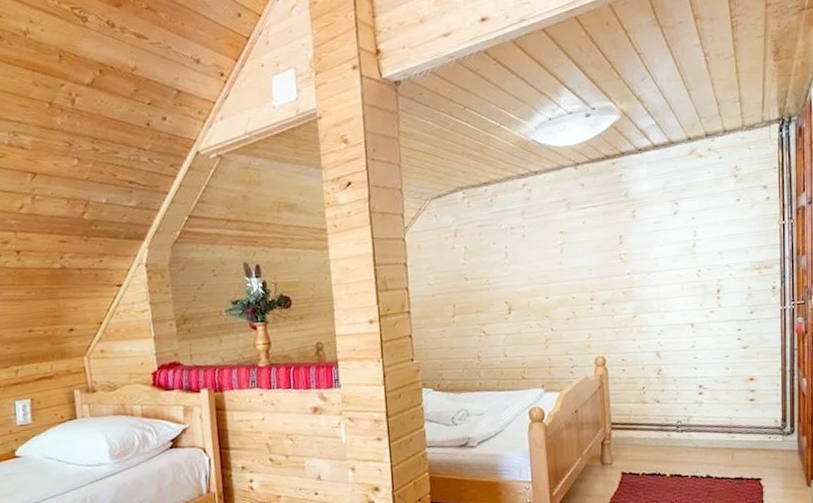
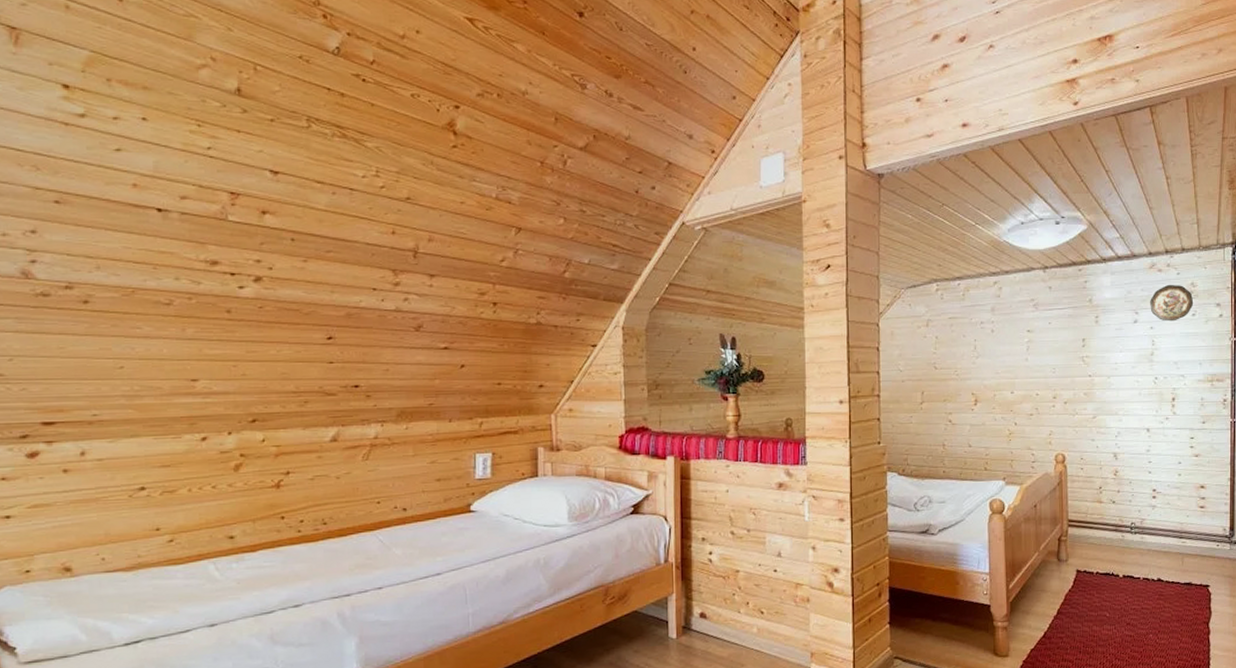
decorative plate: none [690,169,738,210] -> present [1150,284,1194,322]

